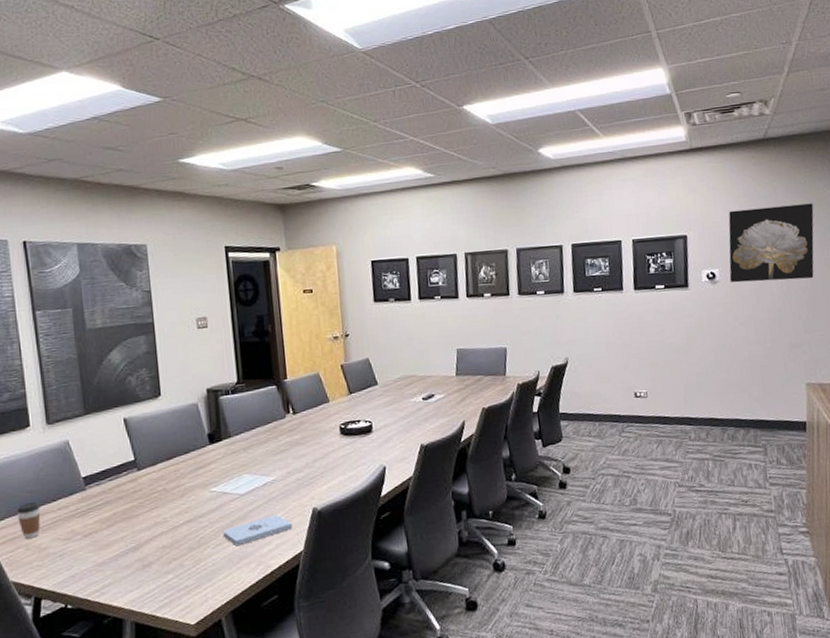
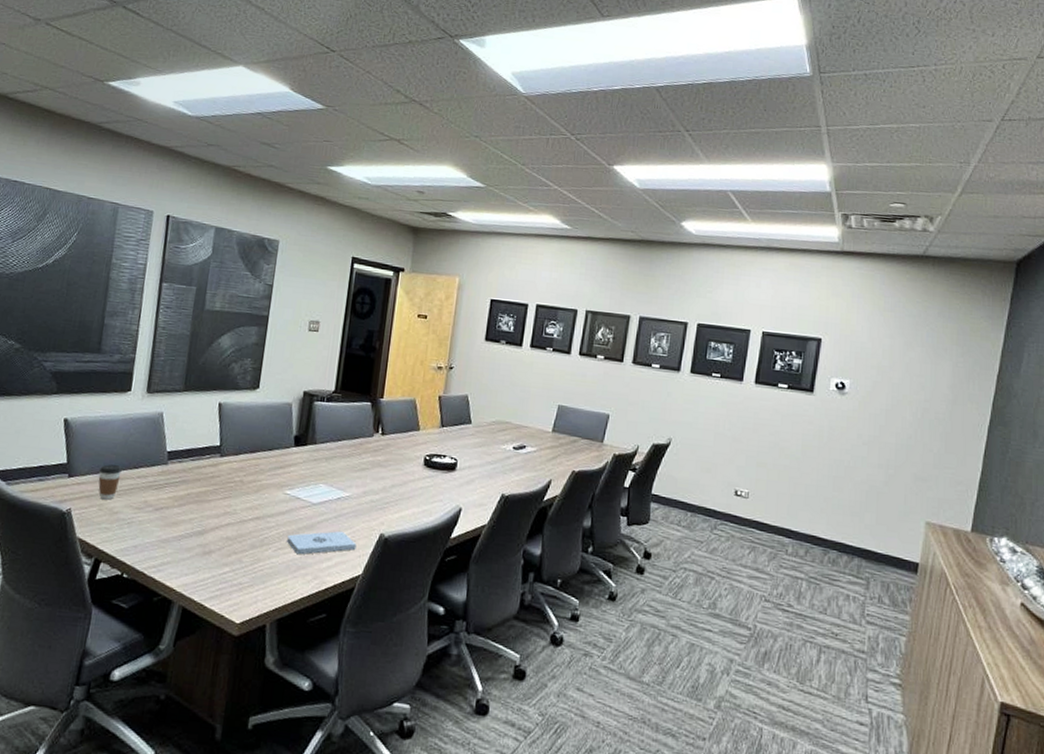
wall art: present [728,203,814,283] -> none [860,322,965,412]

